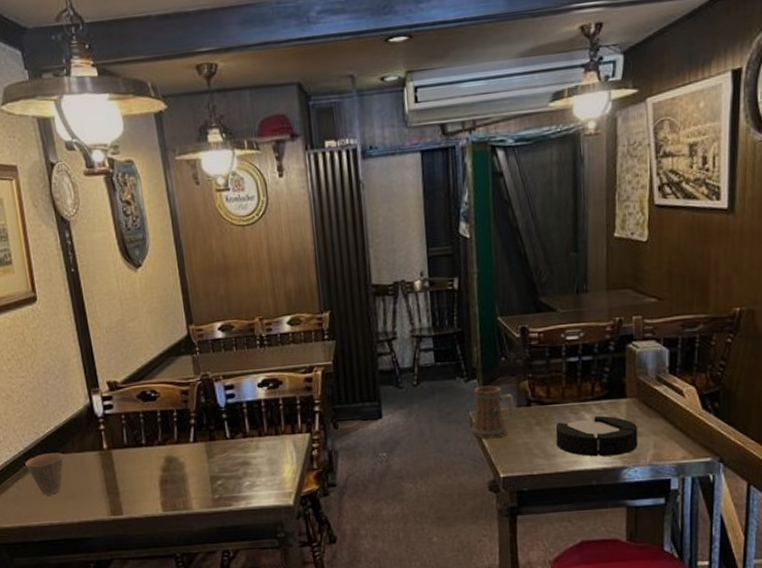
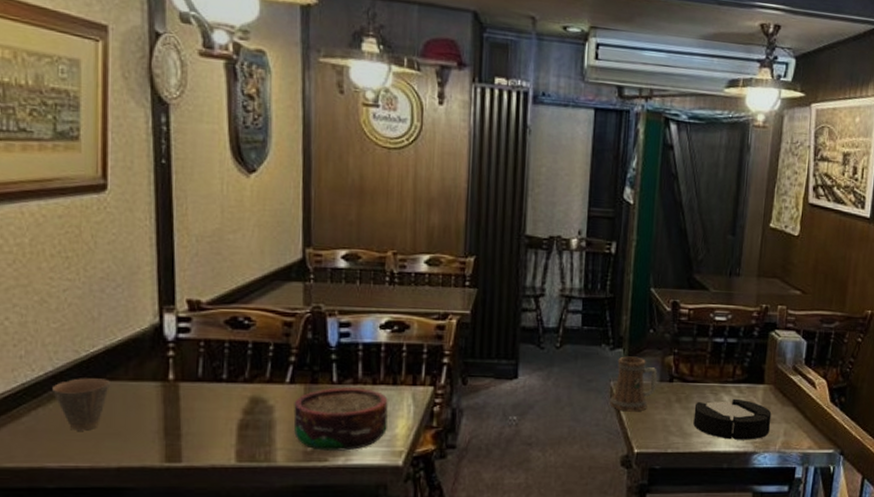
bowl: none [199,440,276,497] -> present [293,387,388,451]

